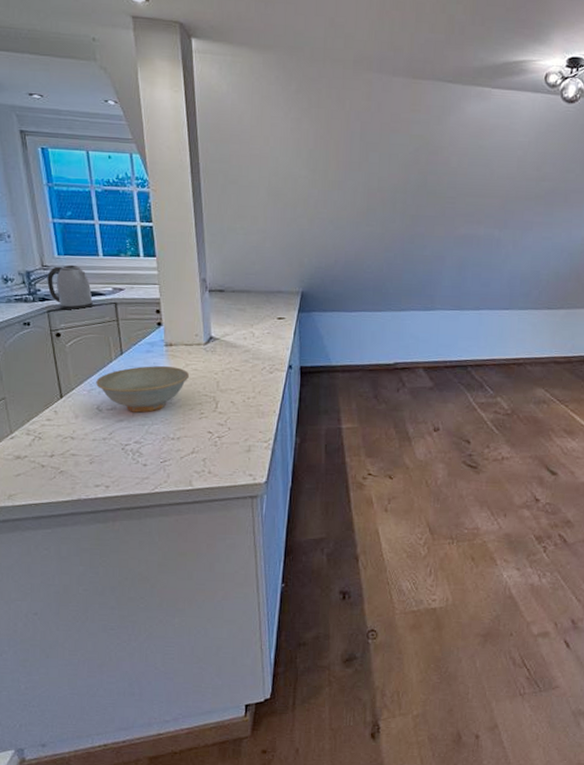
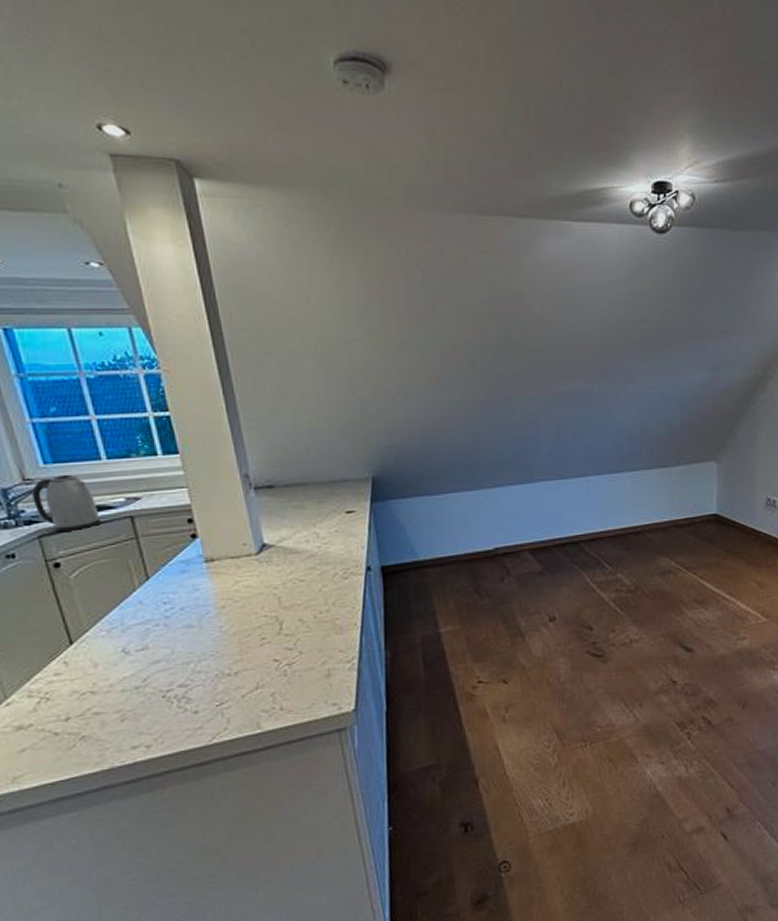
dish: present [96,366,190,413] -> none [117,586,242,650]

